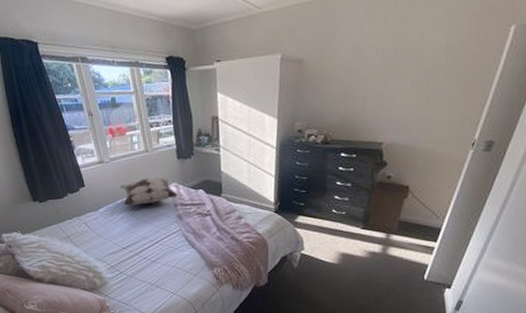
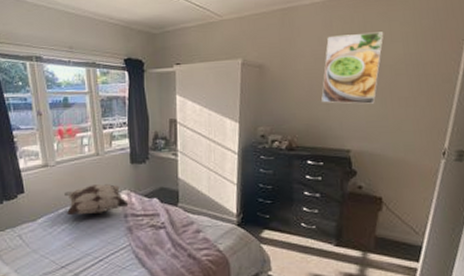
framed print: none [358,19,427,97] -> present [321,31,384,104]

